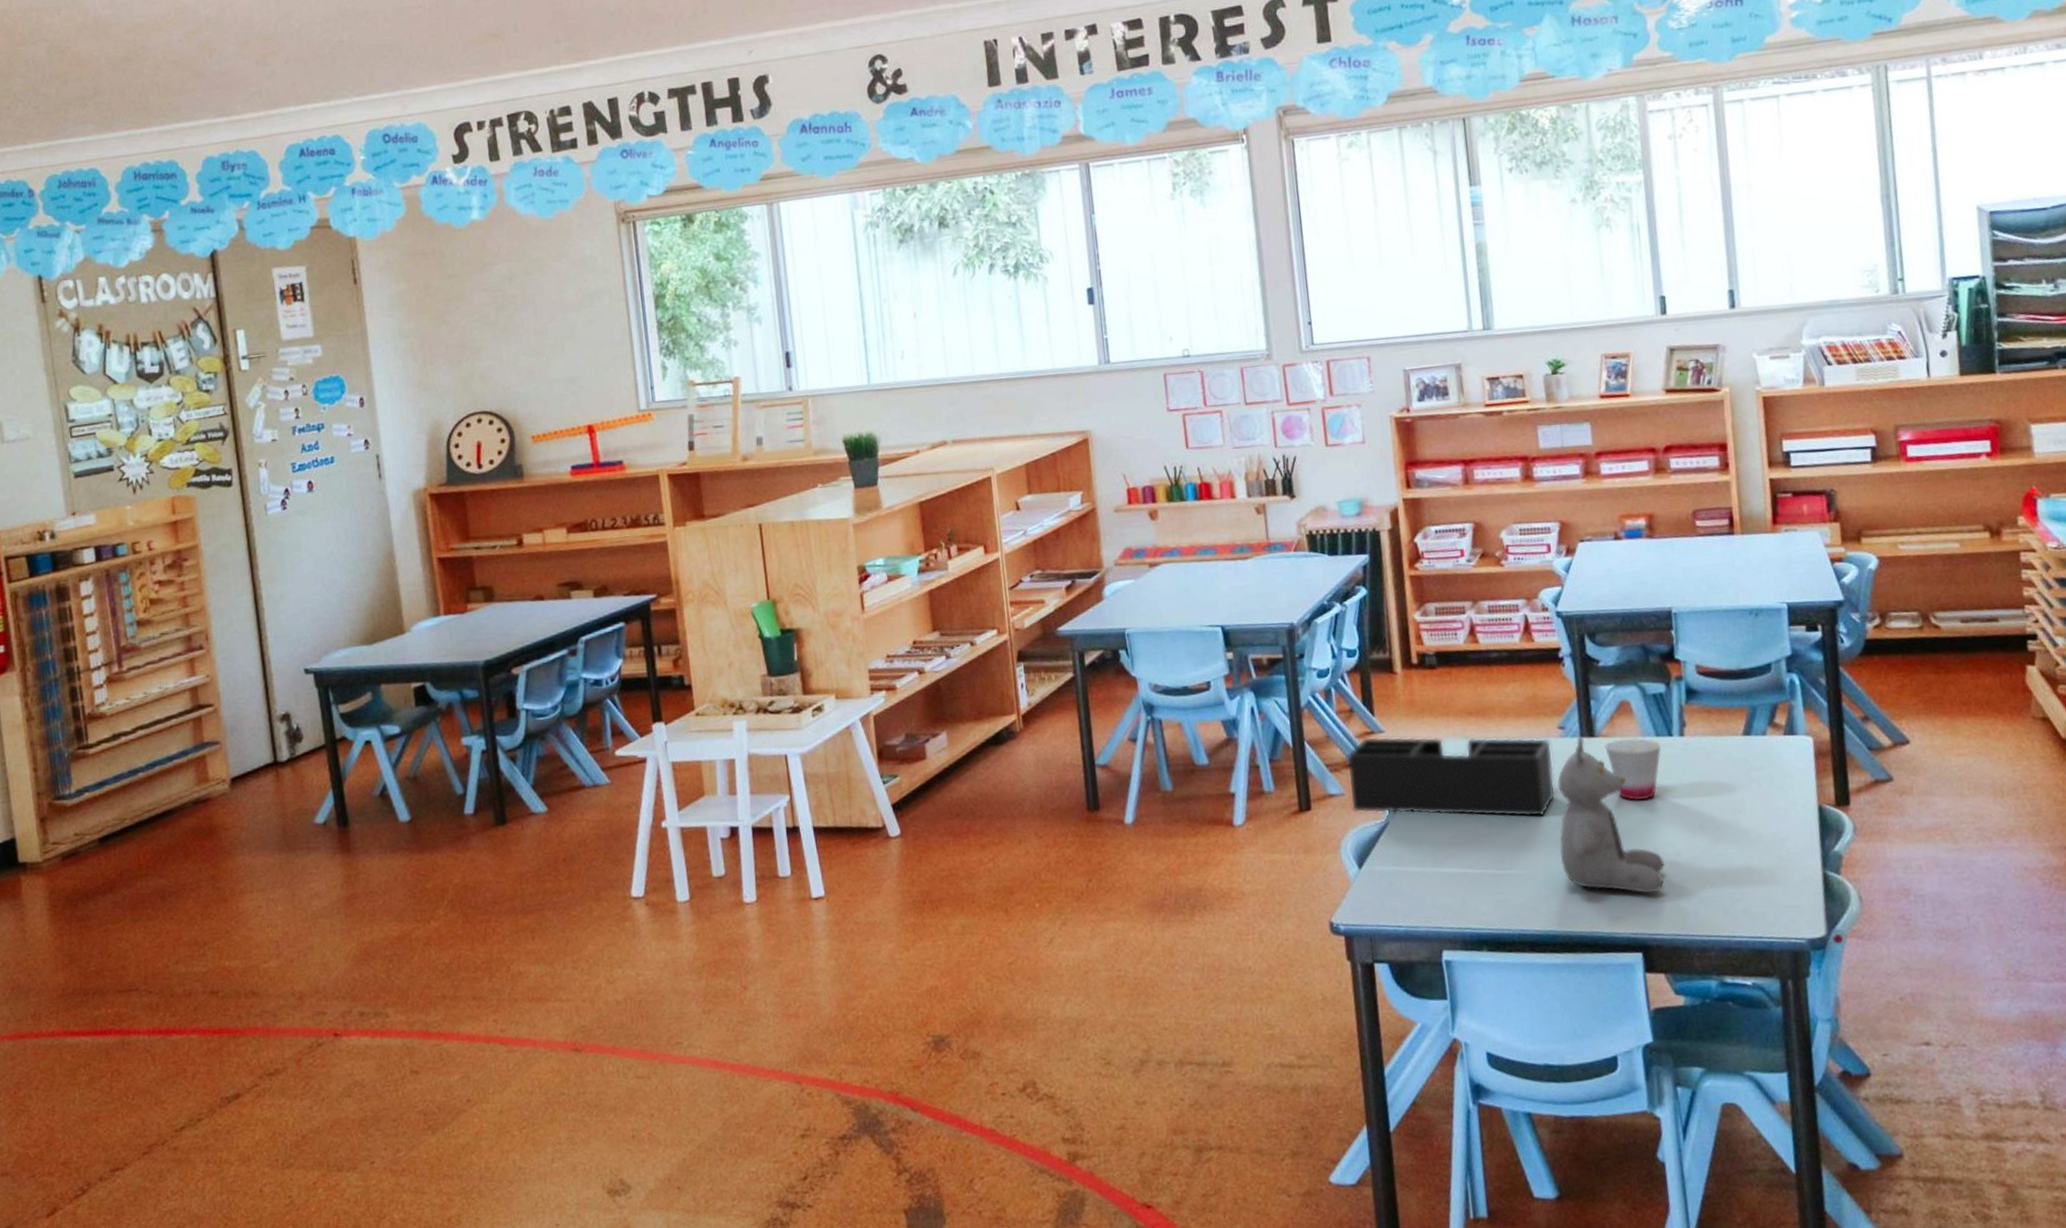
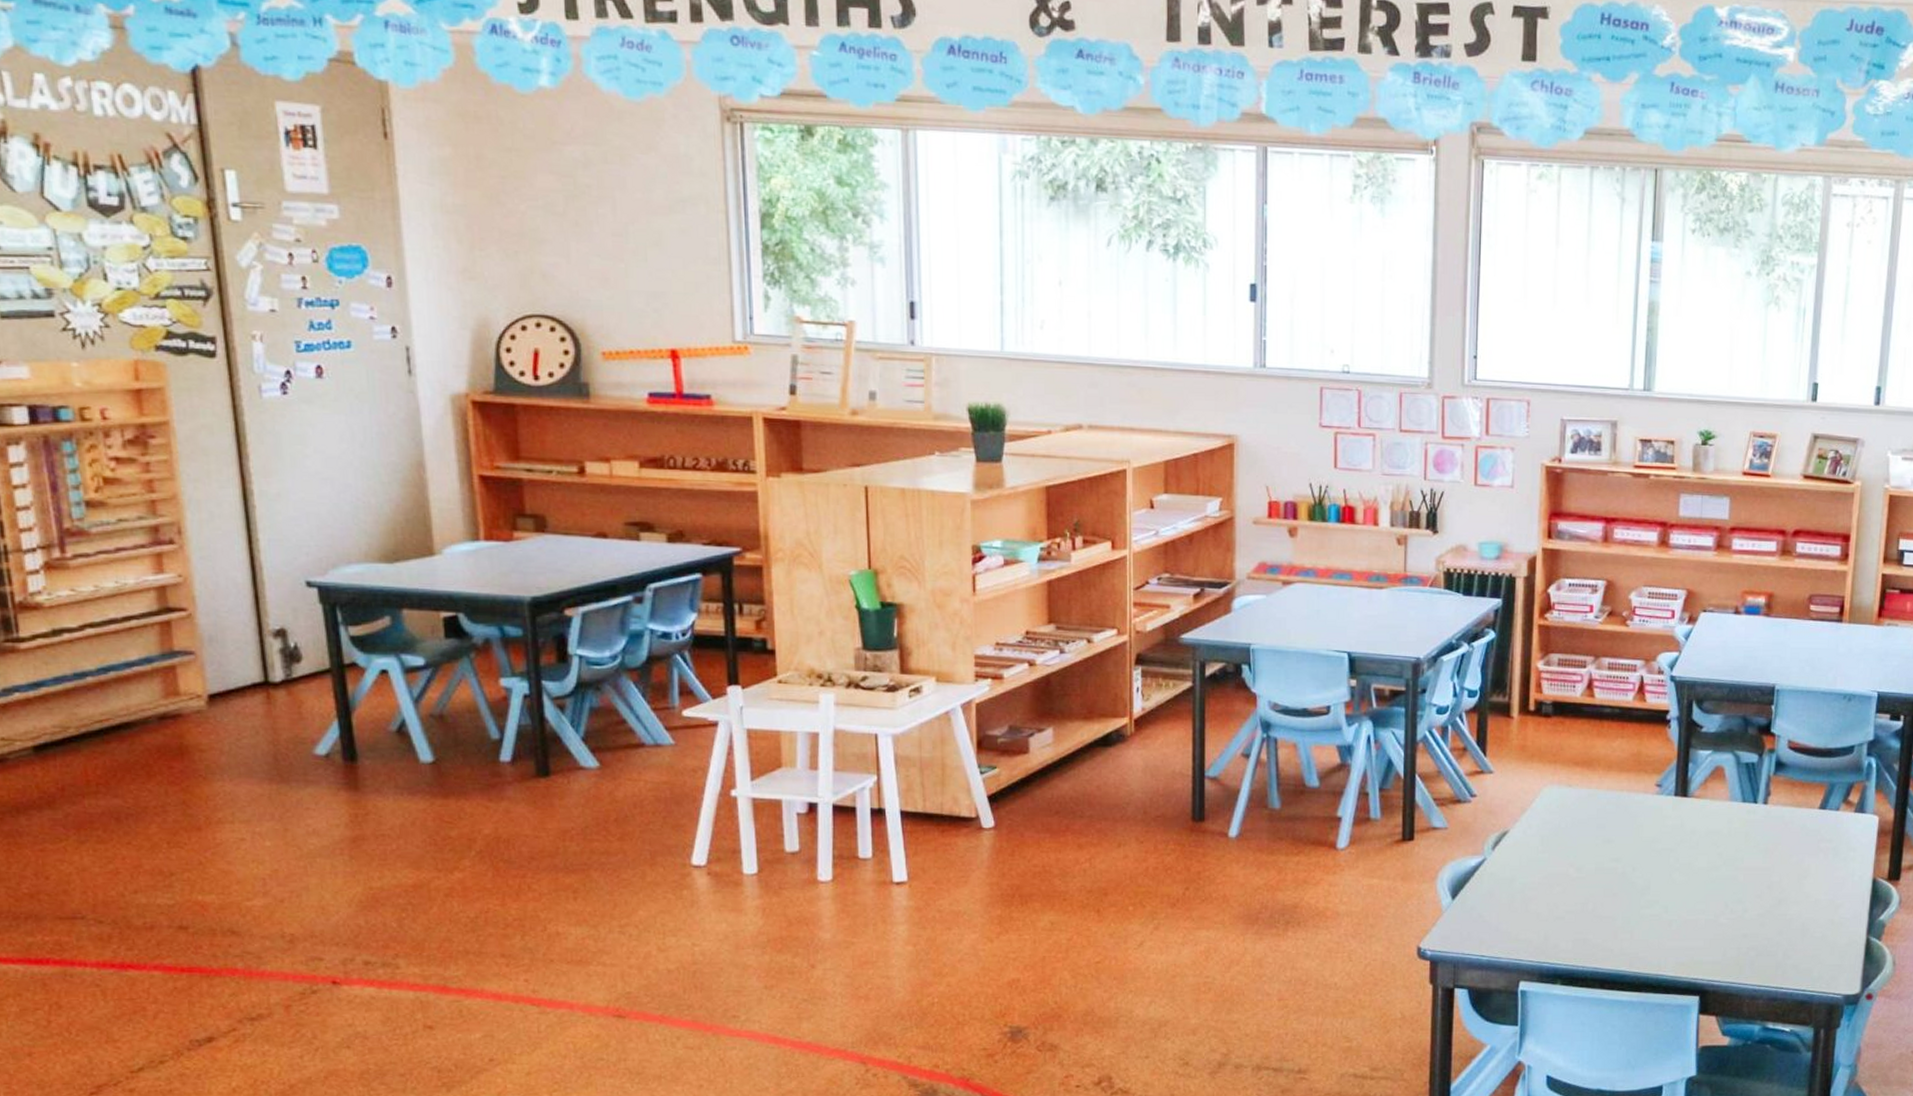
desk organizer: present [1346,736,1556,818] -> none [1452,776,1648,866]
teddy bear: present [1557,735,1664,894] -> none [1639,794,1731,944]
cup: present [1605,738,1662,801] -> none [1695,801,1746,860]

